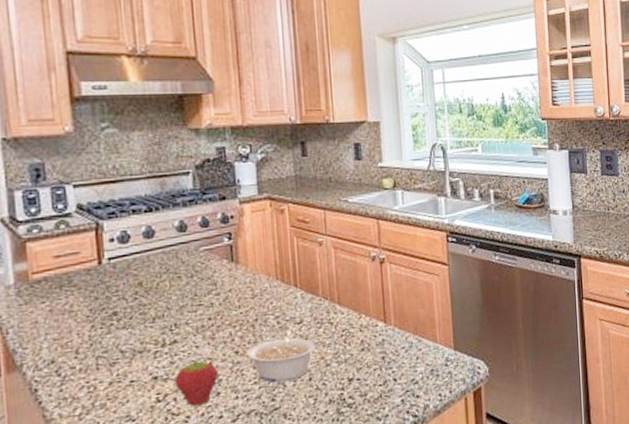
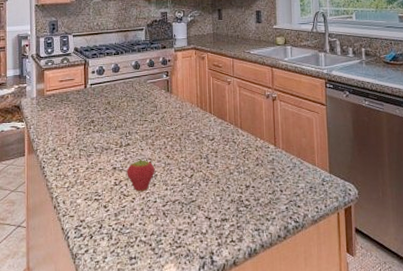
legume: present [246,329,316,383] -> none [175,144,223,182]

